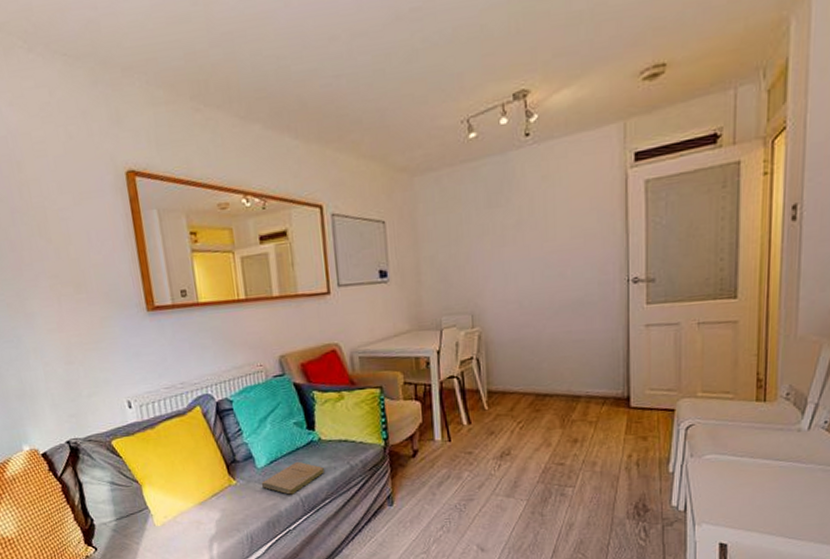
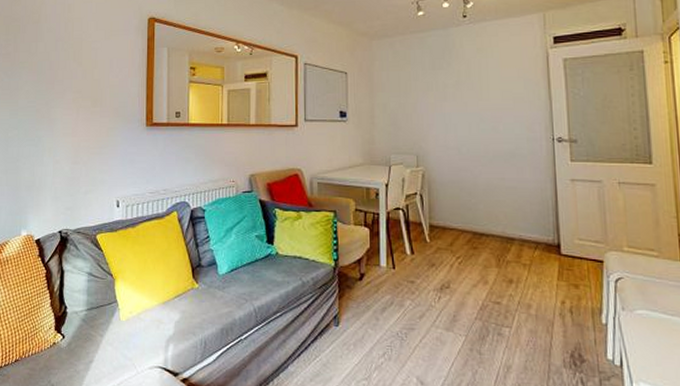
book: present [261,461,324,495] -> none [220,272,278,304]

